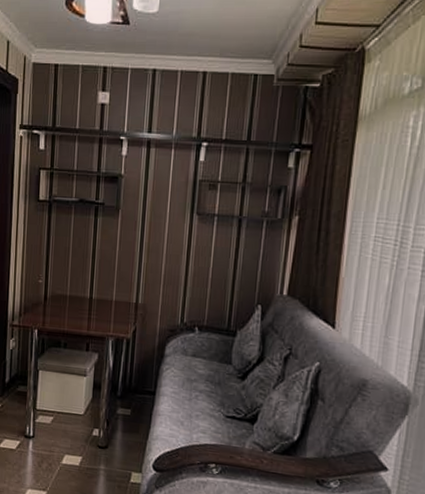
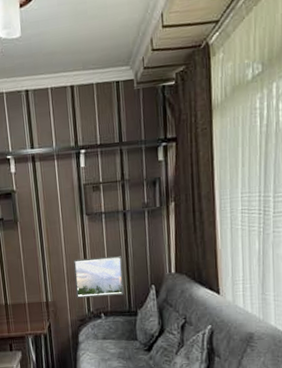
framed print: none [170,261,230,311] -> present [73,256,124,299]

